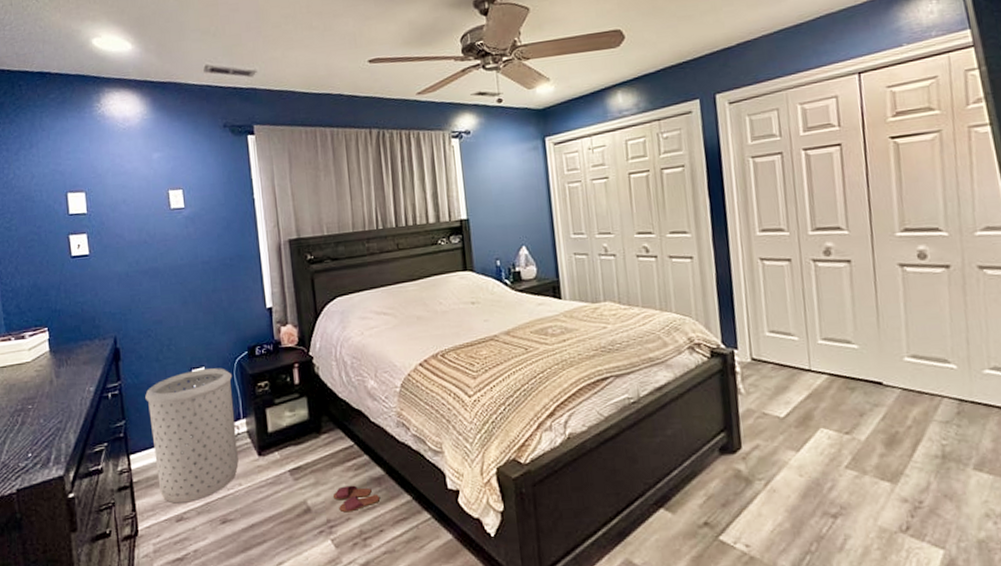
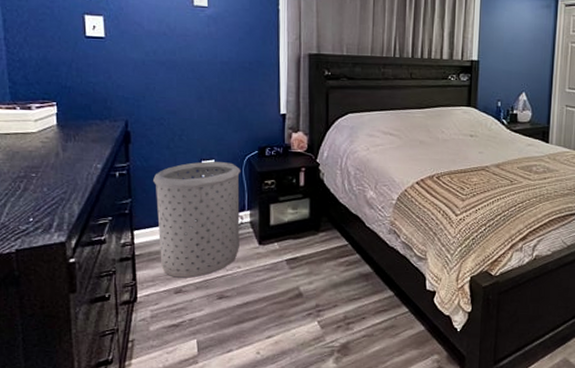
slippers: present [332,485,380,513] -> none [323,278,365,300]

